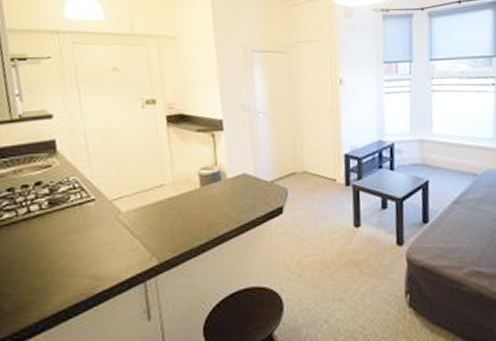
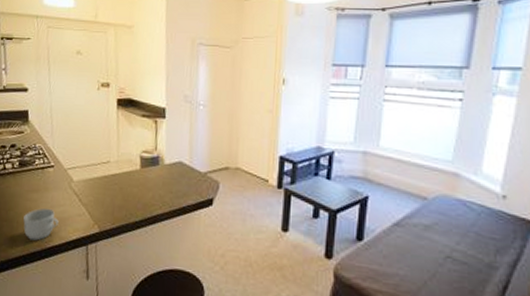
mug: none [60,248,107,290] -> present [23,208,59,241]

